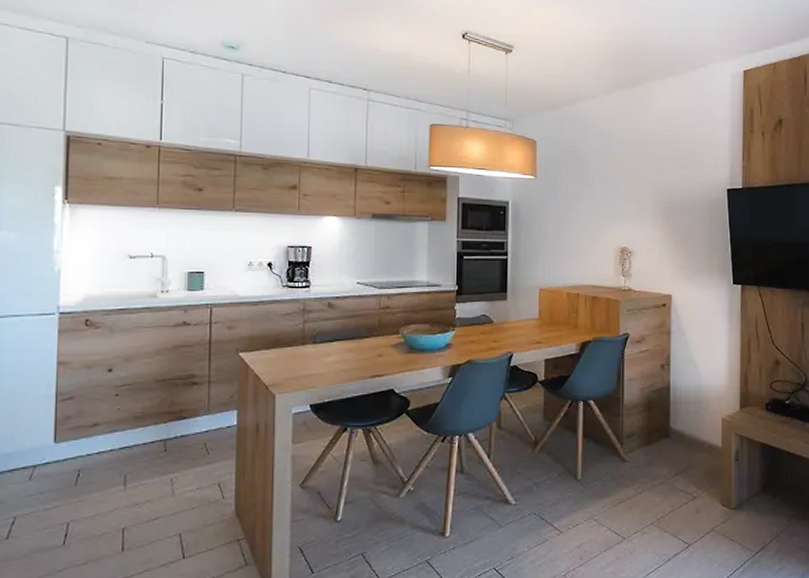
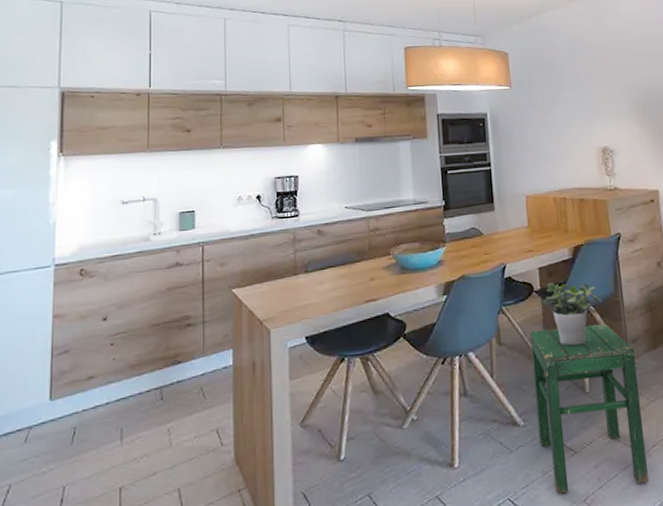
stool: none [528,417,628,568] -> present [529,324,649,494]
potted plant: none [545,374,604,436] -> present [542,282,603,346]

